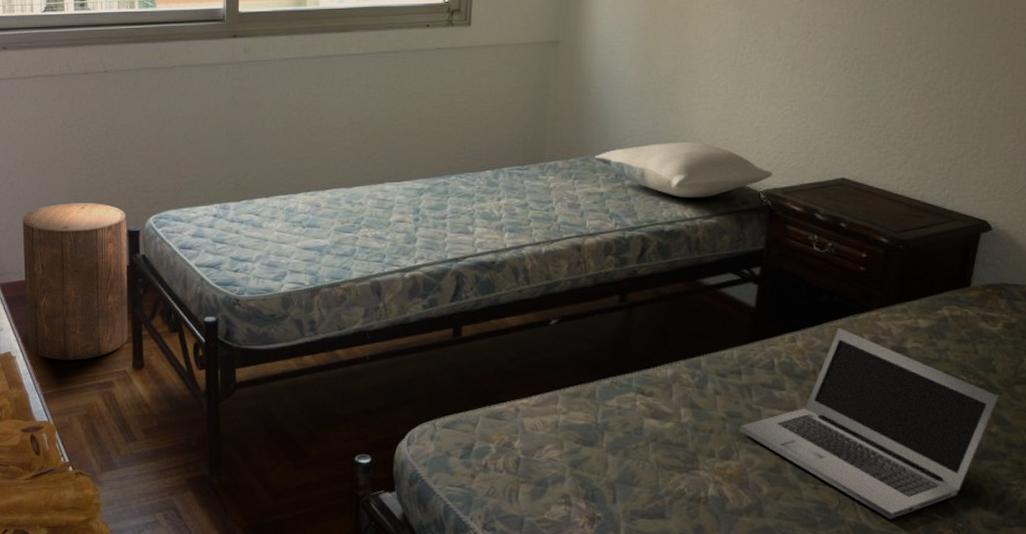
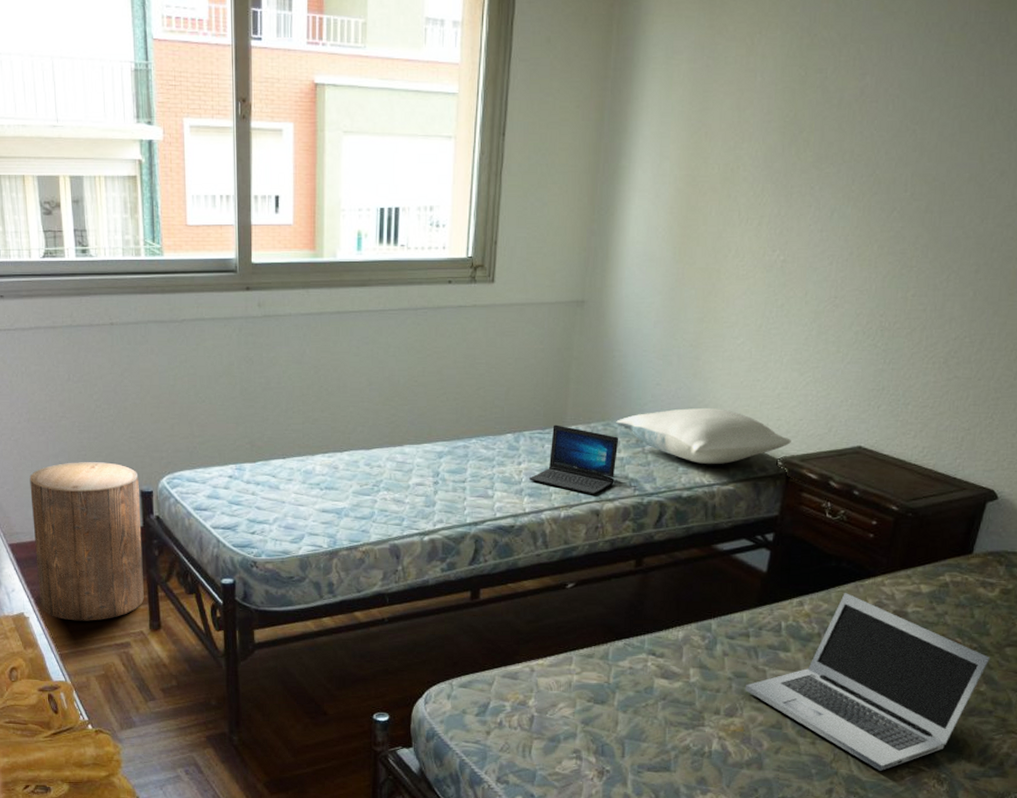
laptop: none [510,161,598,230] -> present [530,424,619,495]

